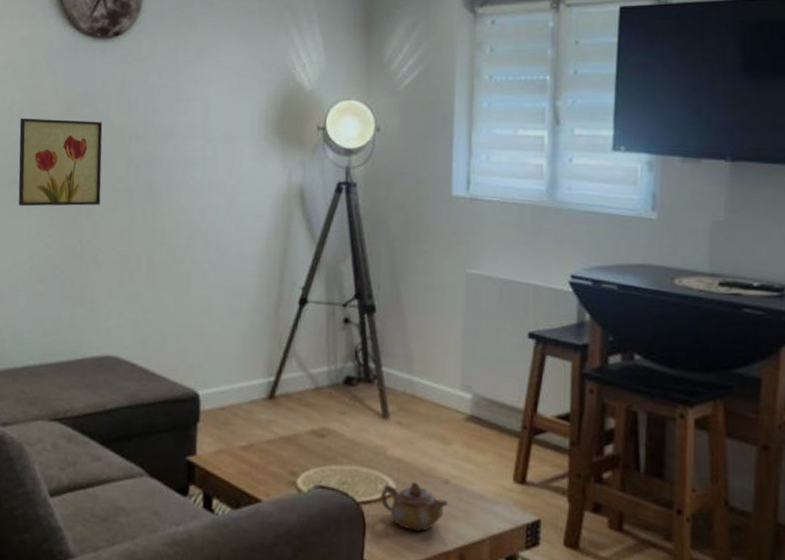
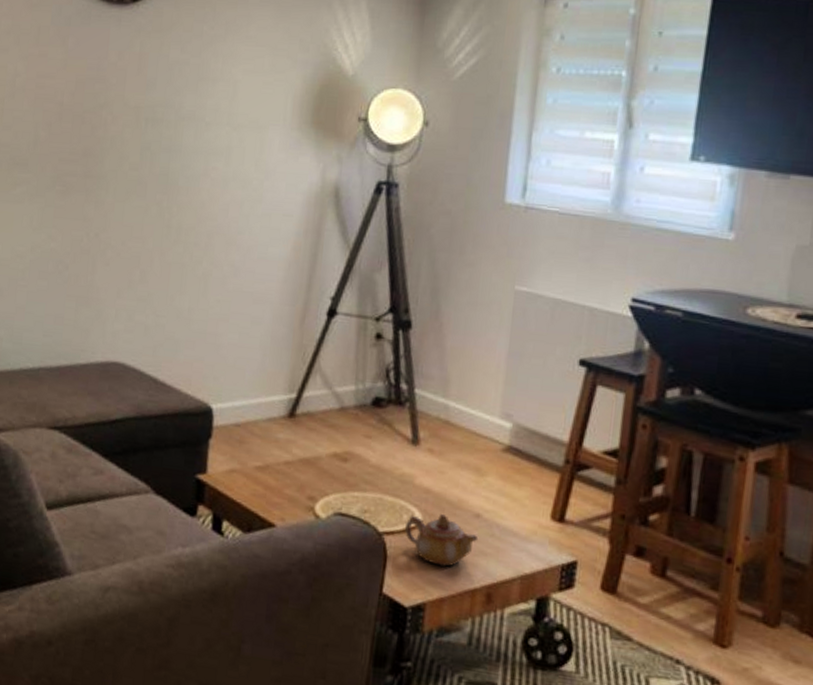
wall art: present [18,118,103,207] -> none [19,92,117,195]

